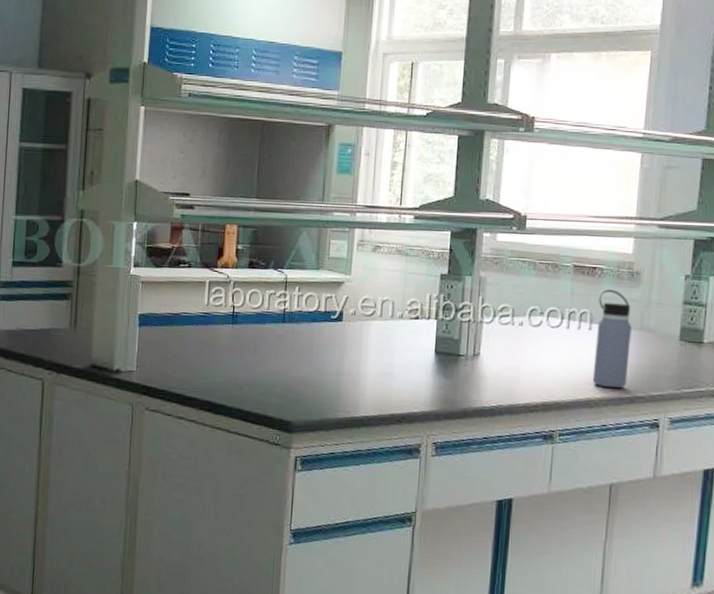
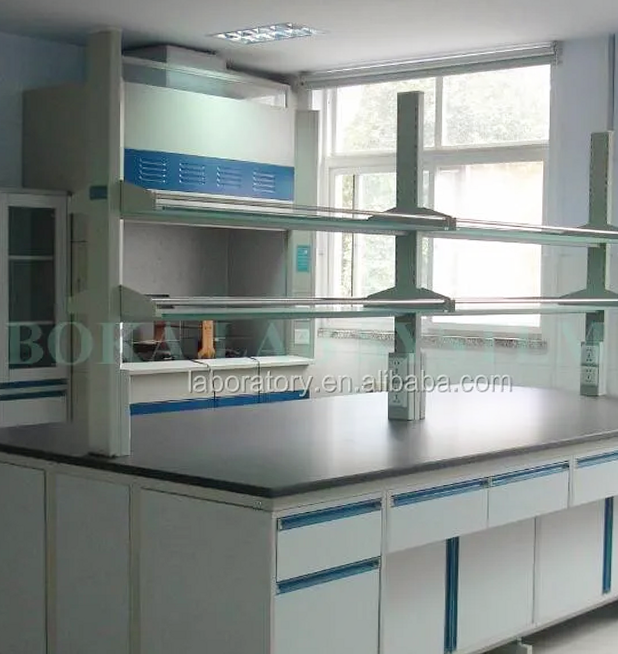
water bottle: present [592,289,632,389] -> none [515,357,543,438]

